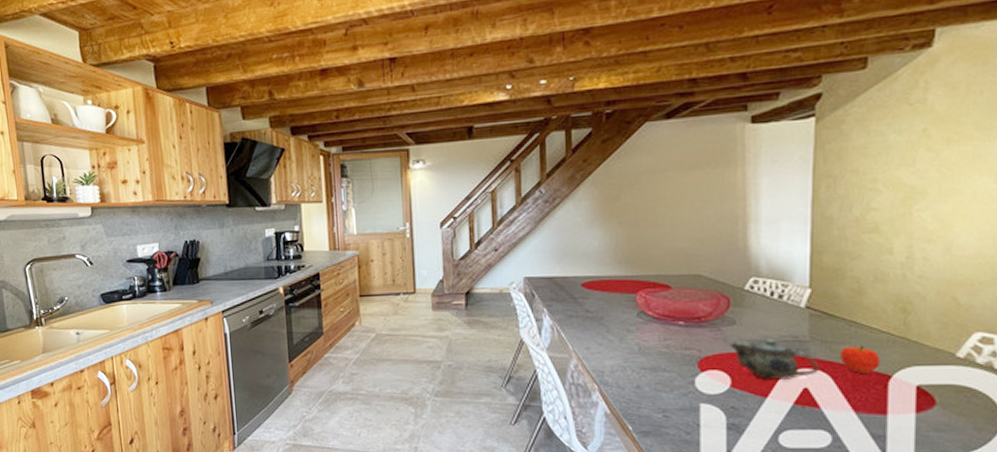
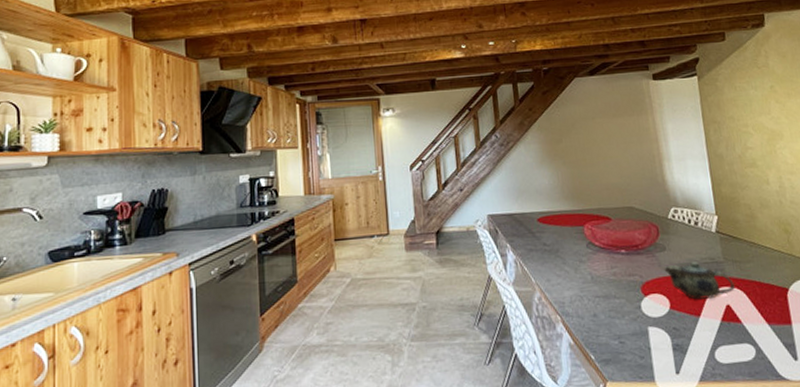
fruit: present [840,345,880,373] -> none [748,262,779,288]

